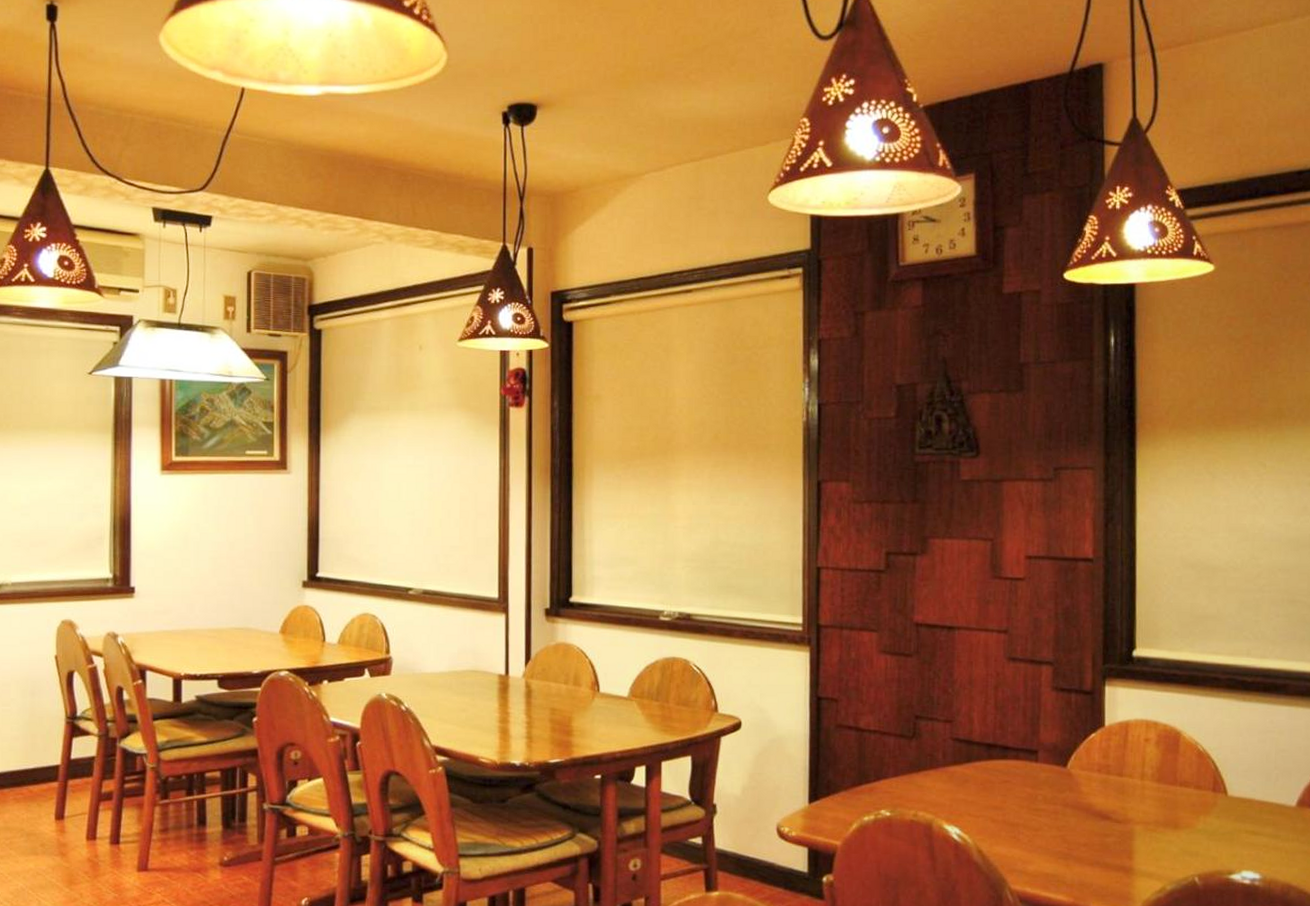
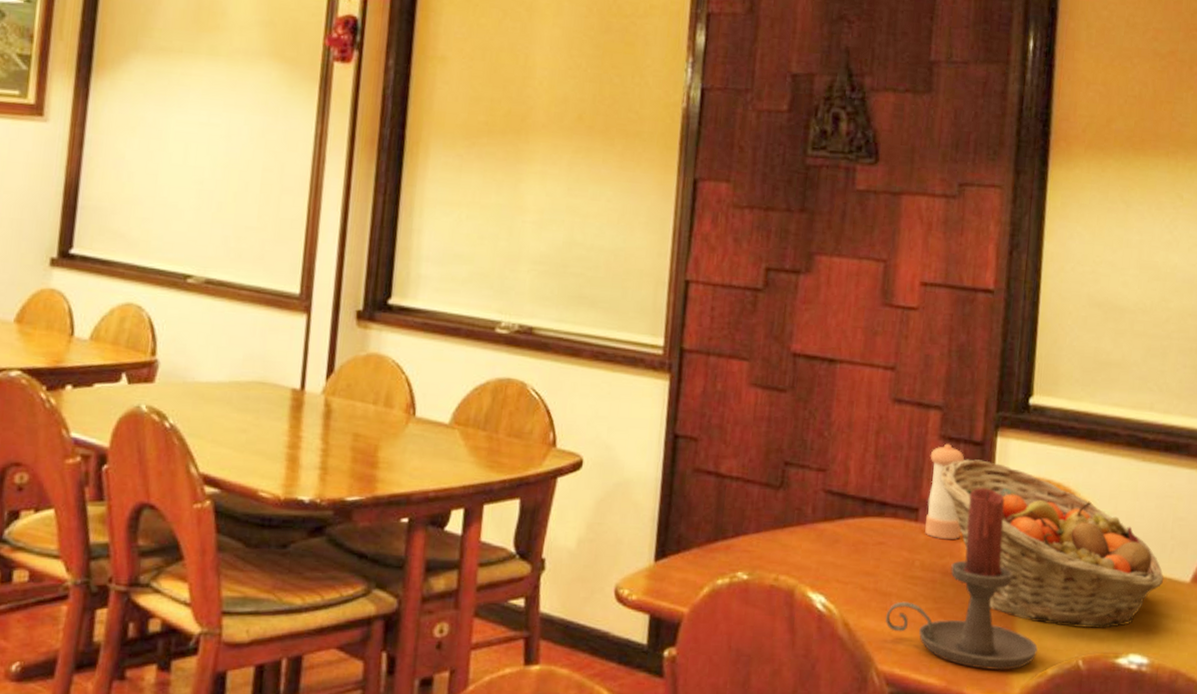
candle holder: none [1014,731,1156,887] -> present [885,488,1038,670]
pepper shaker: none [1044,694,1078,776] -> present [925,443,965,539]
fruit basket: none [1056,706,1271,849] -> present [941,459,1164,629]

